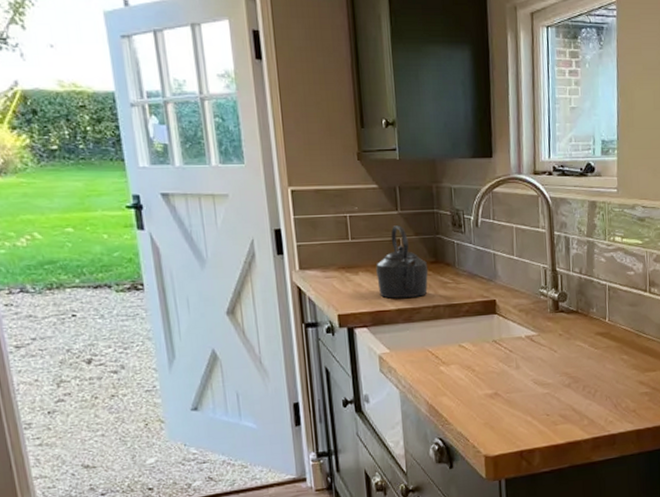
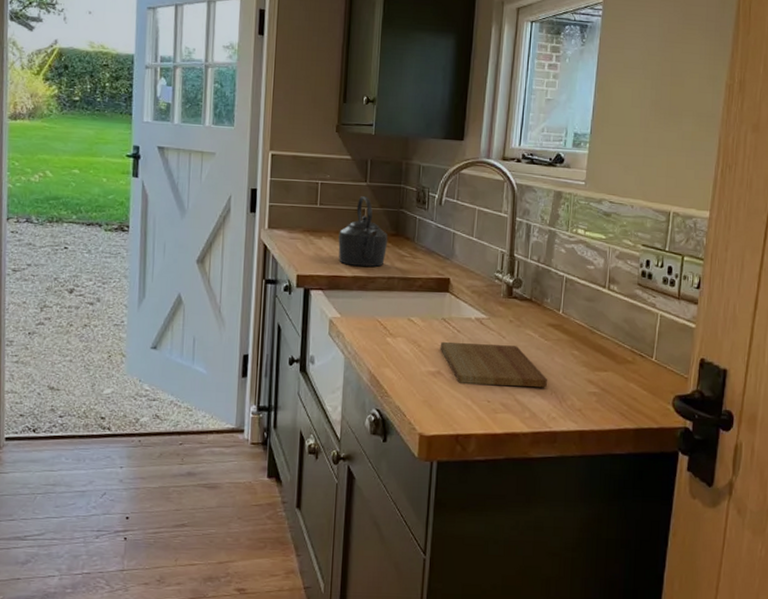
cutting board: none [494,358,601,401] -> present [440,341,547,388]

